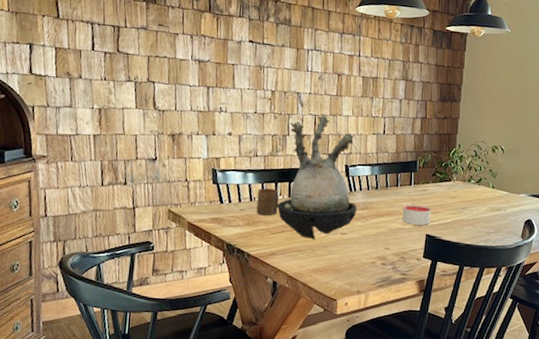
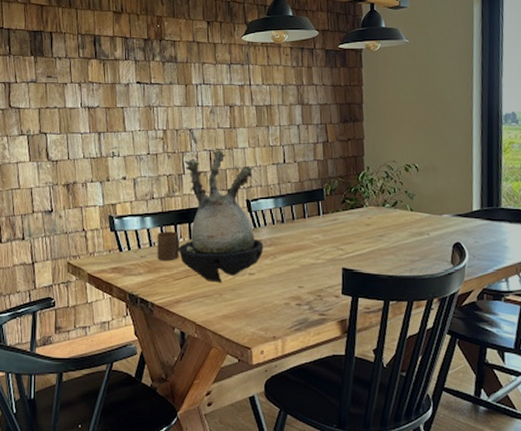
candle: present [402,204,431,226] -> none [313,236,345,258]

